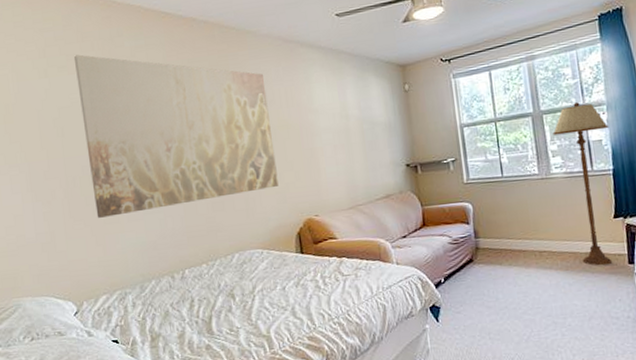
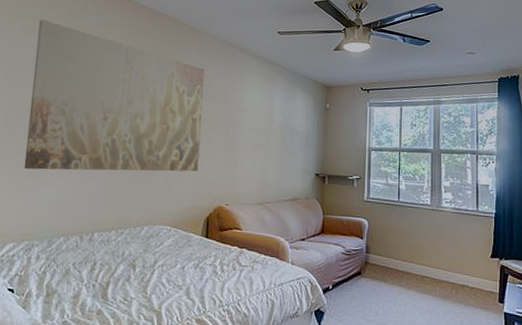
floor lamp: present [552,102,613,266] -> none [447,148,496,300]

